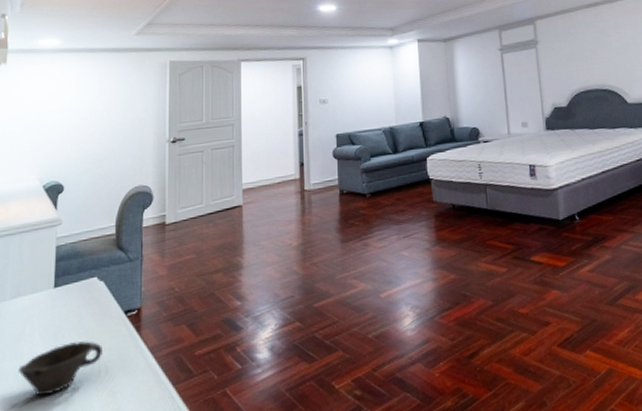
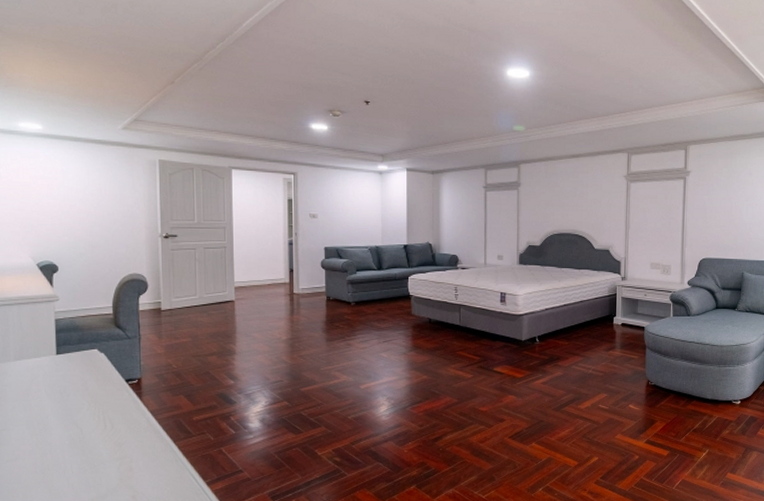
cup: present [18,341,103,397] -> none [28,400,107,441]

